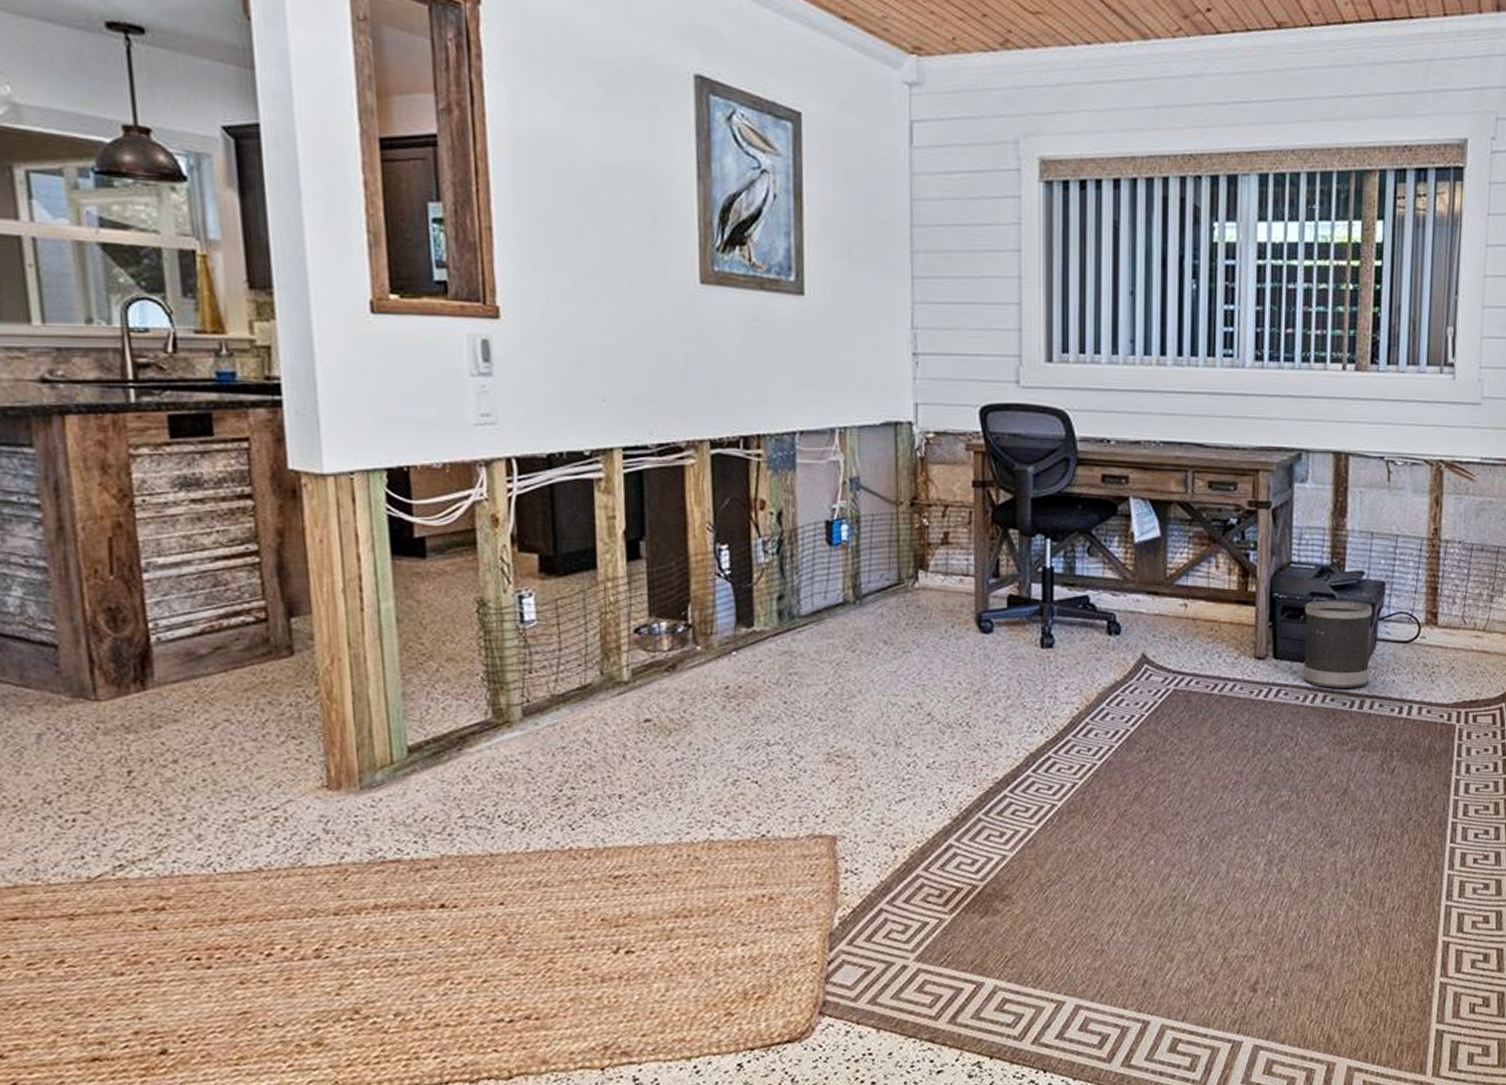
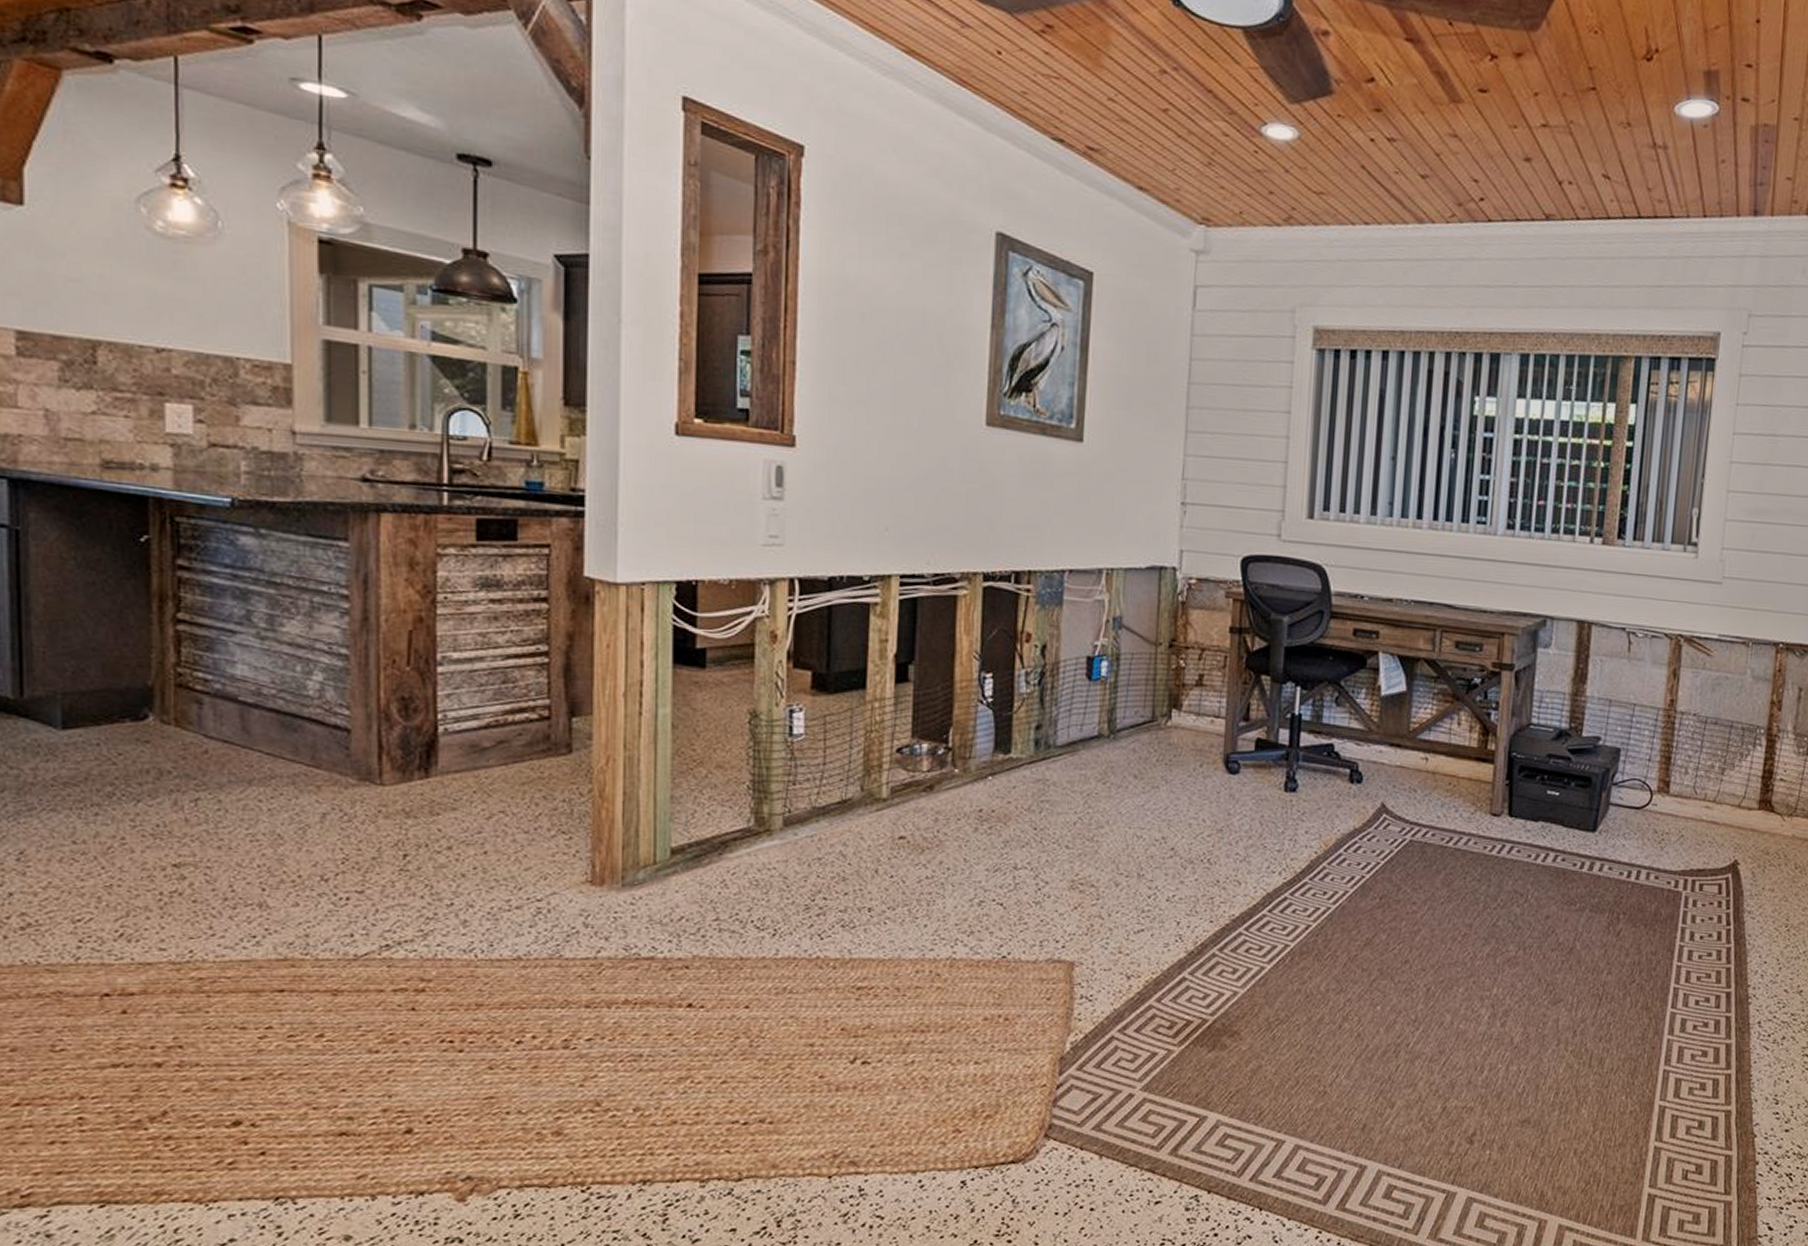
wastebasket: present [1303,600,1373,688] -> none [1536,762,1607,850]

